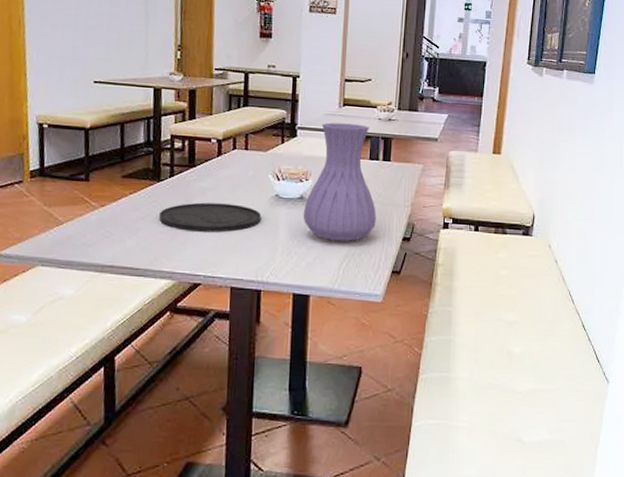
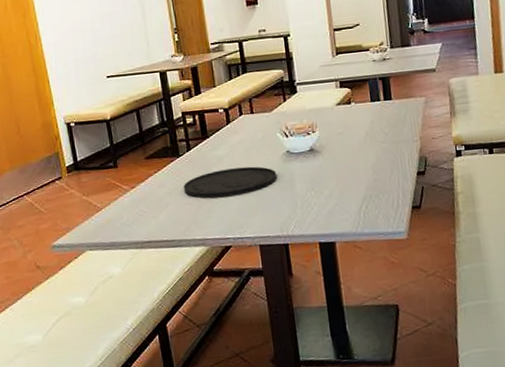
vase: present [303,122,376,242] -> none [315,69,388,186]

